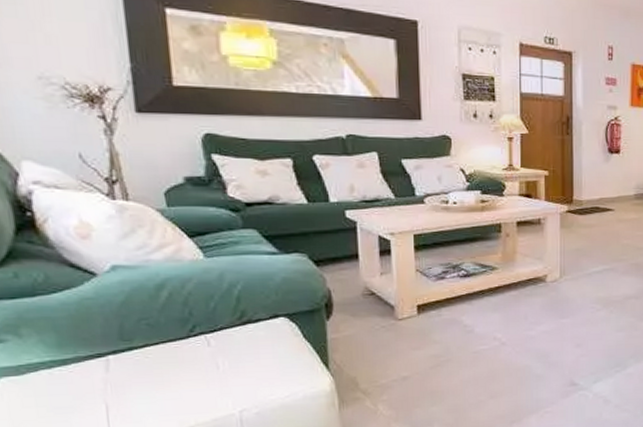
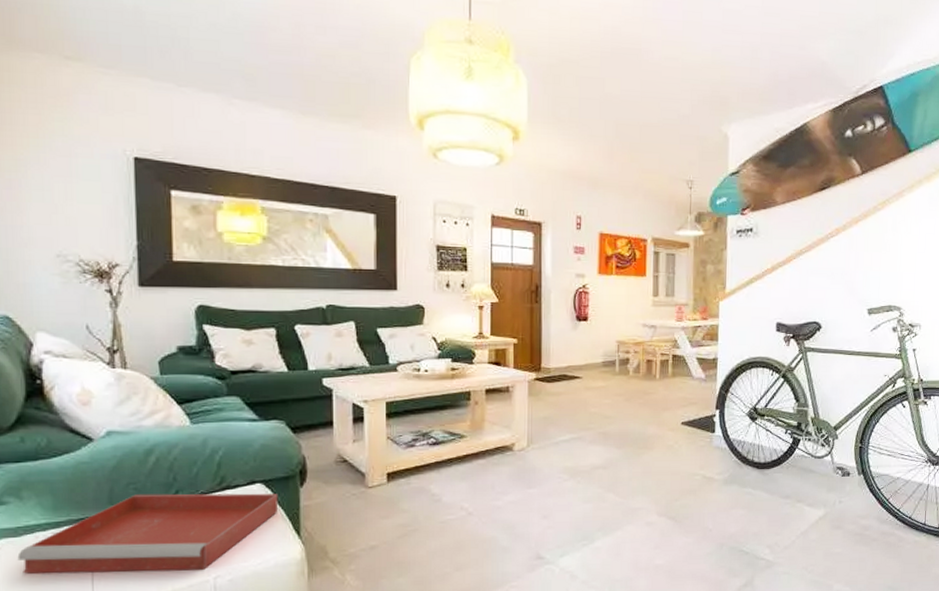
tray: none [21,327,305,412] -> present [17,493,279,574]

